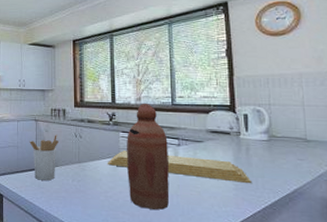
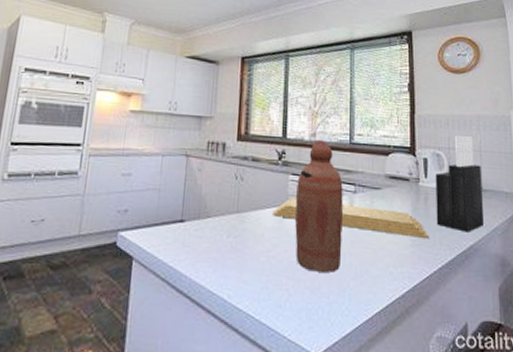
utensil holder: present [29,135,58,181] -> none [175,175,214,236]
knife block: none [256,92,308,178] -> present [435,135,484,232]

